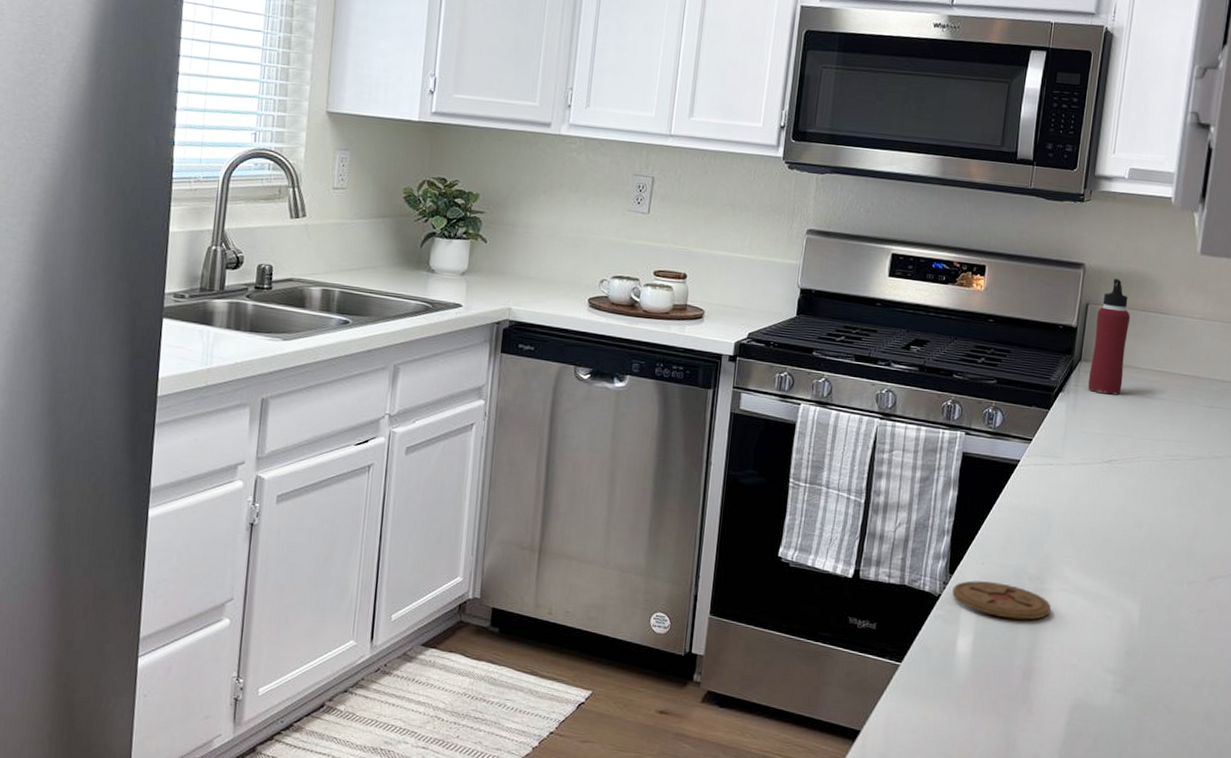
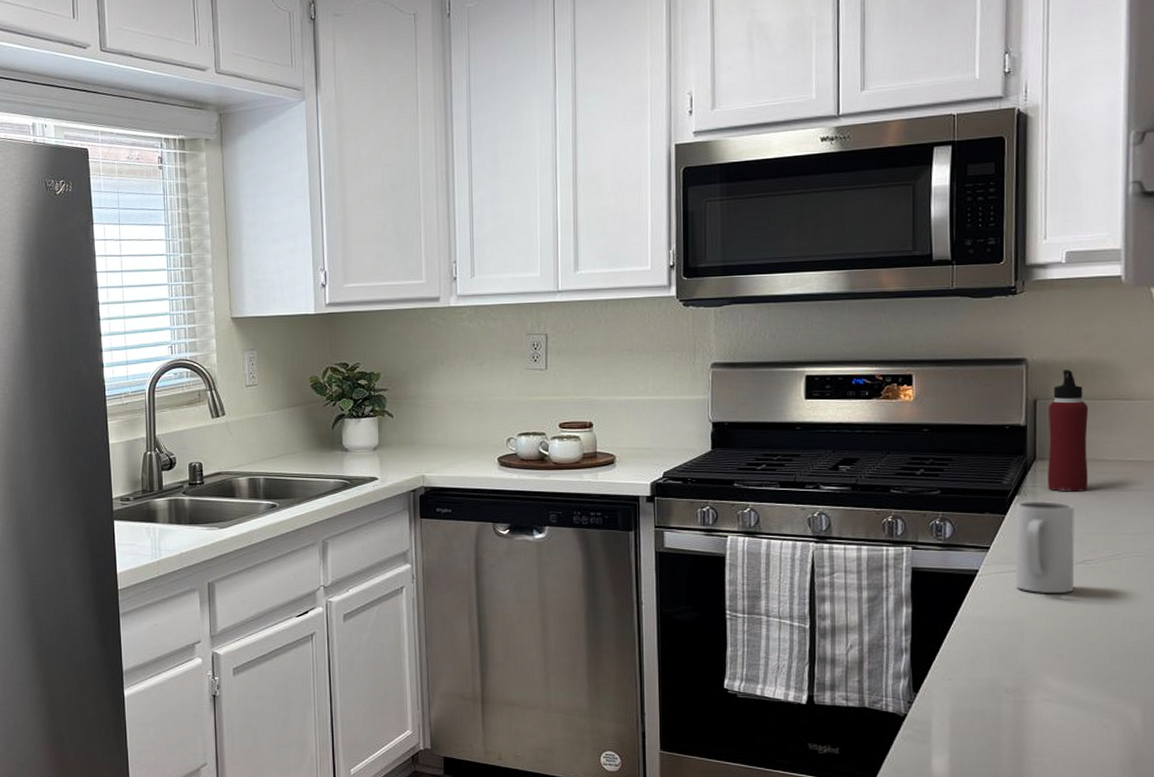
coaster: present [952,580,1051,620] -> none [919,696,1035,734]
mug: none [1050,399,1108,489] -> present [1015,501,1075,593]

